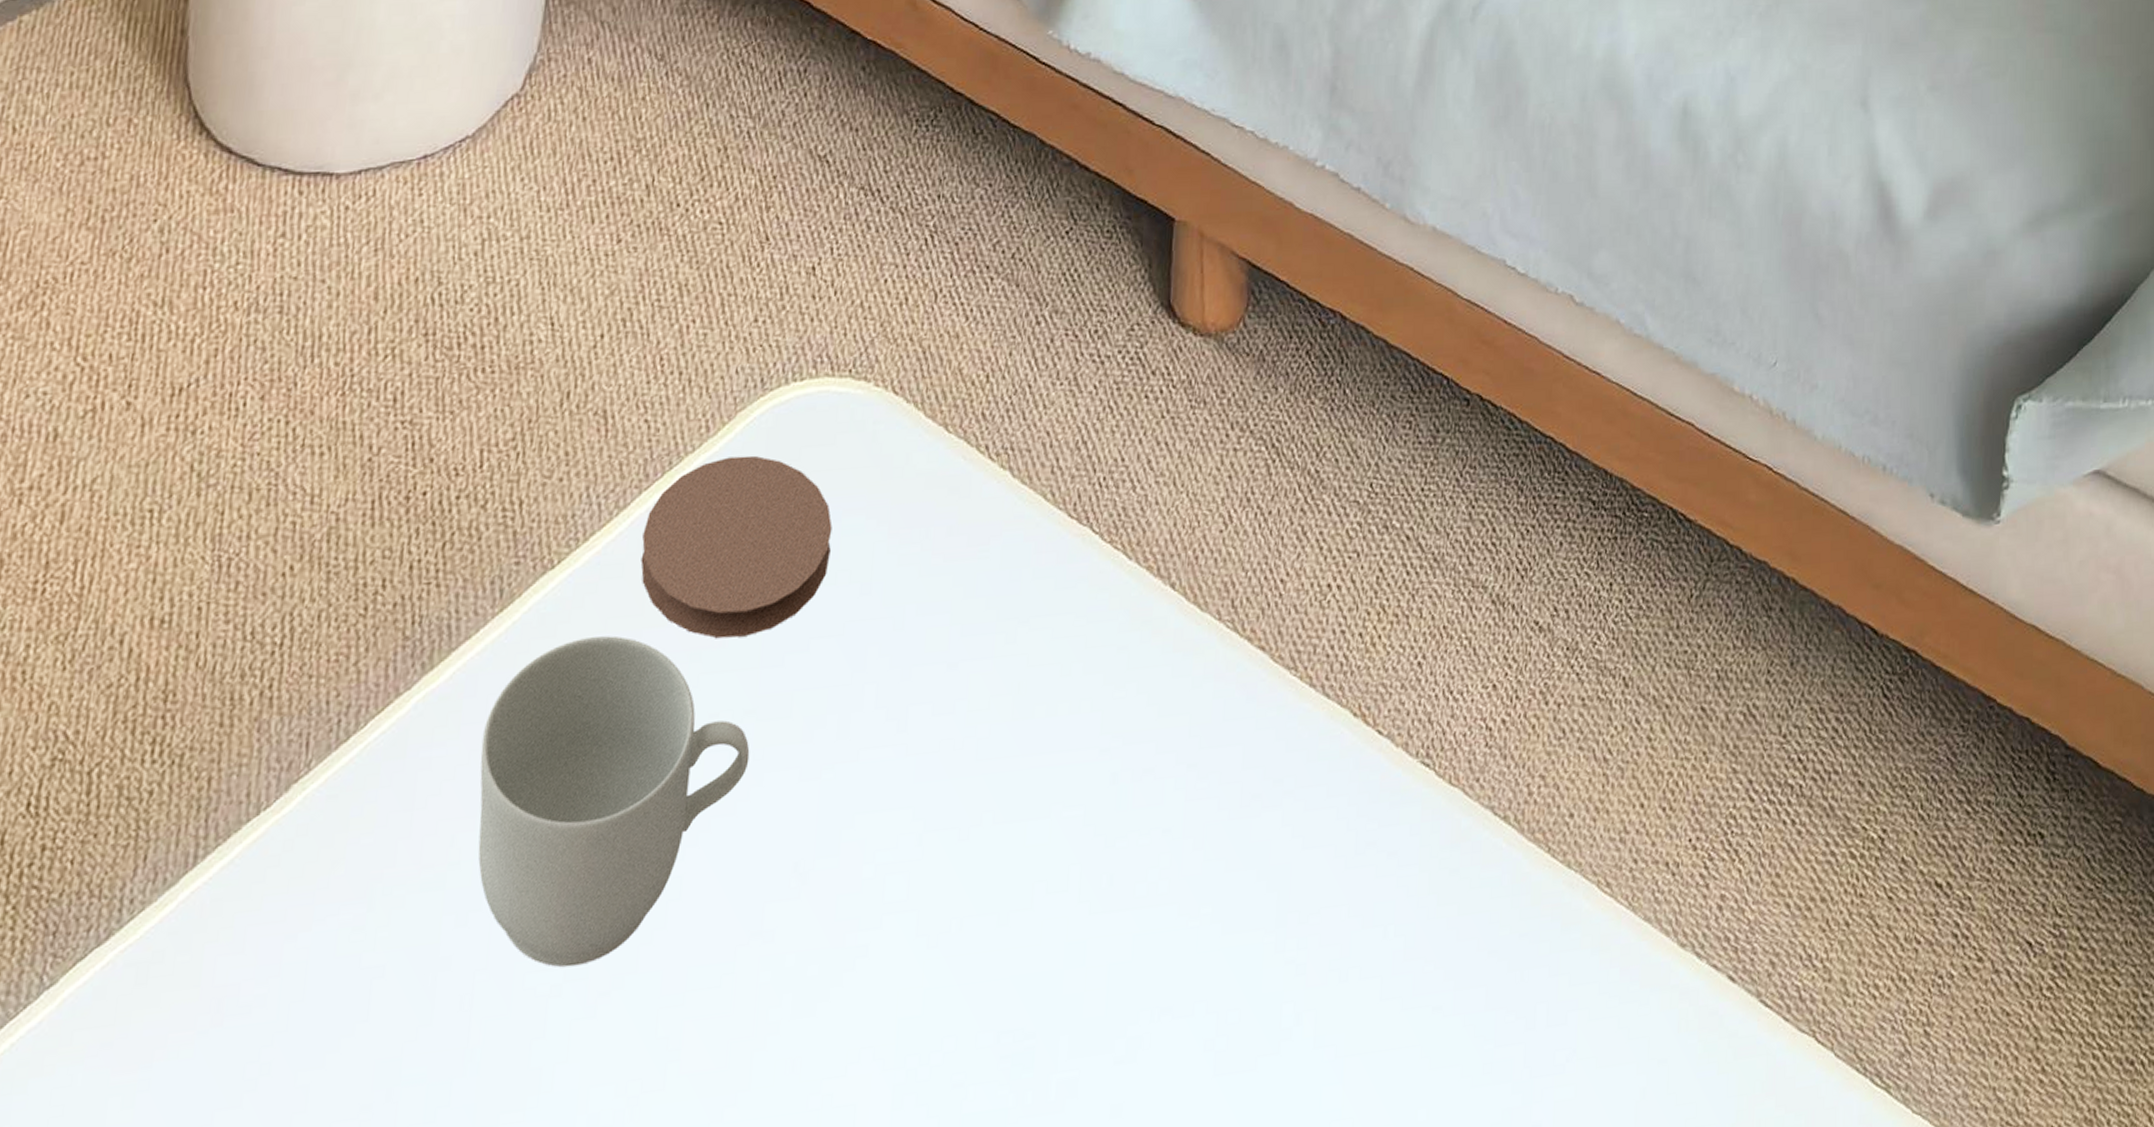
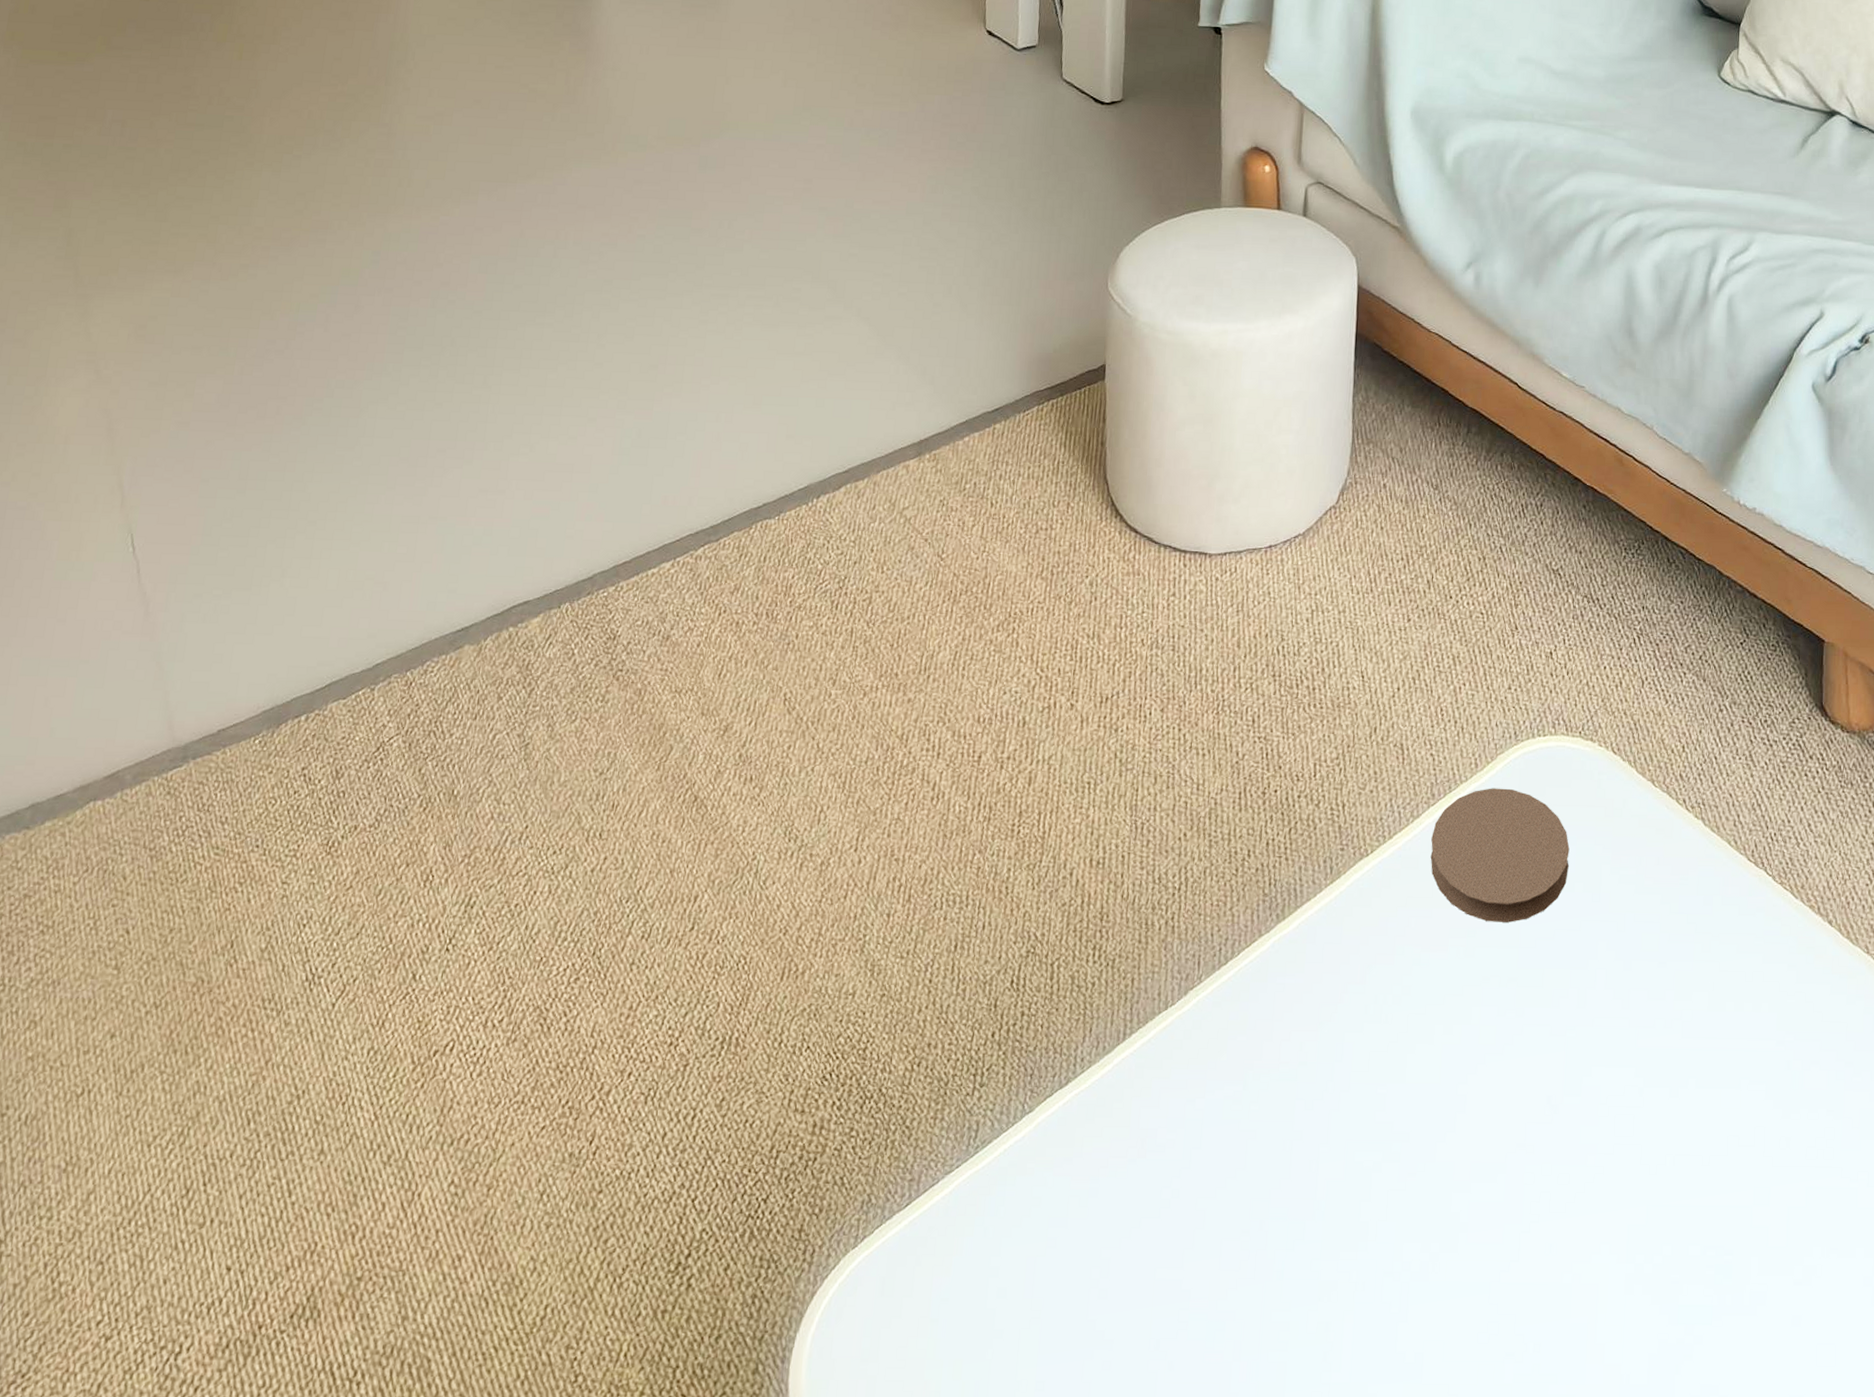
mug: present [478,635,750,968] -> none [1319,910,1513,1151]

